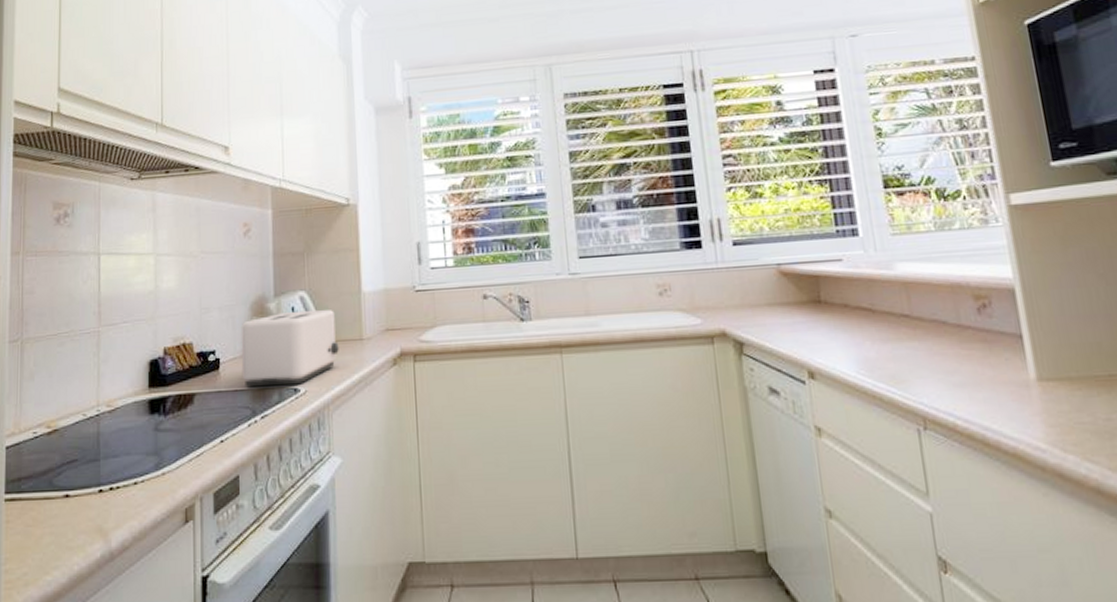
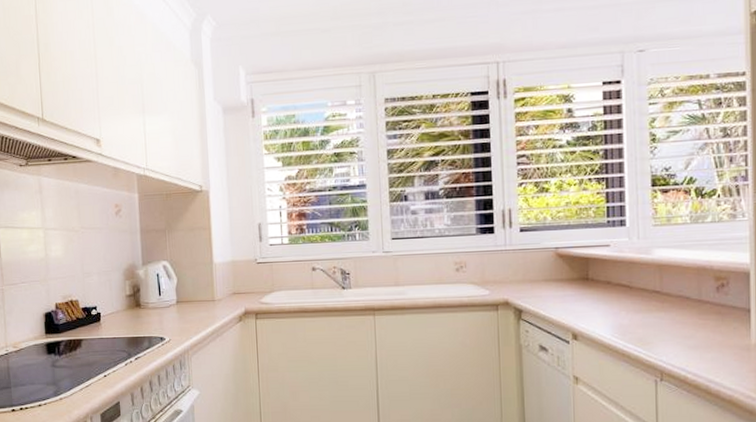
toaster: present [241,309,339,388] -> none [117,276,196,336]

